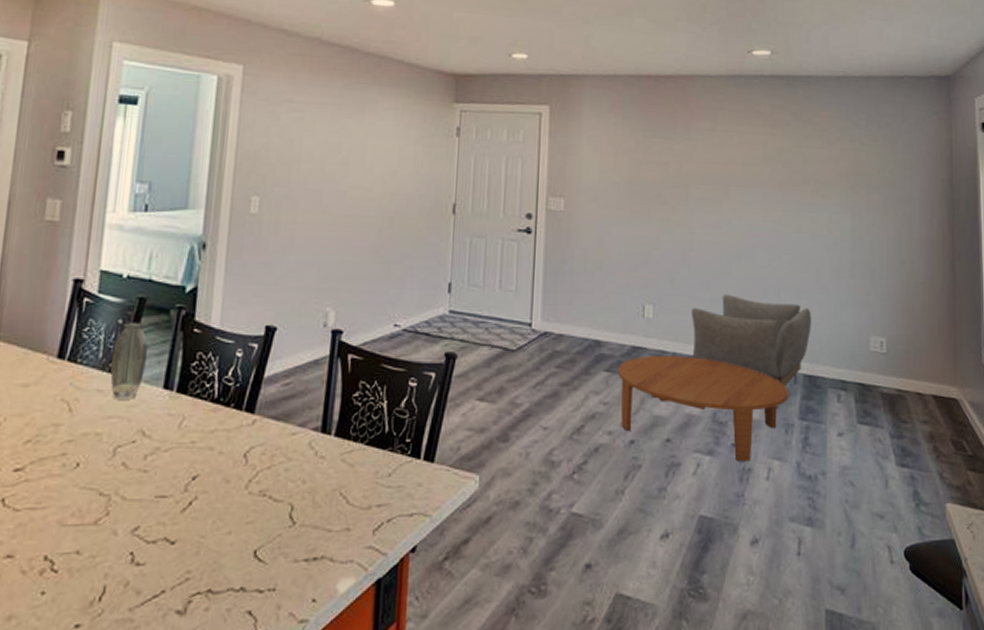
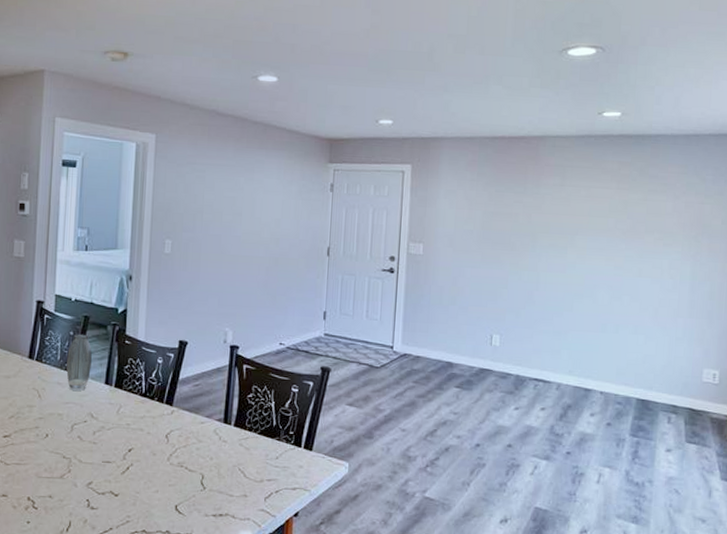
coffee table: present [617,355,789,462] -> none [466,376,622,467]
armchair: present [691,294,811,386] -> none [534,327,647,408]

